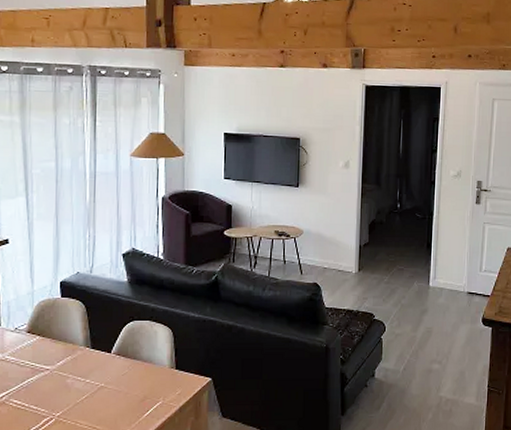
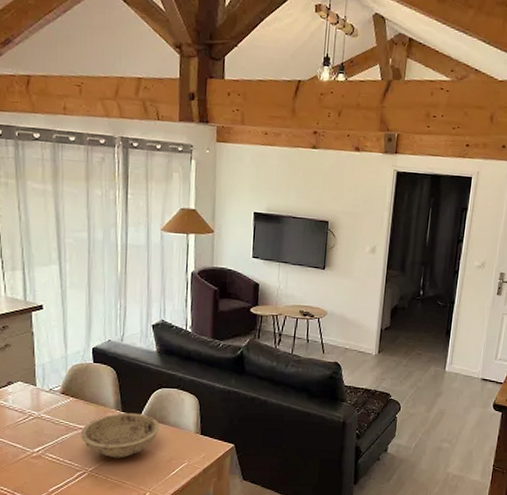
bowl: none [47,349,132,401] -> present [80,412,160,458]

